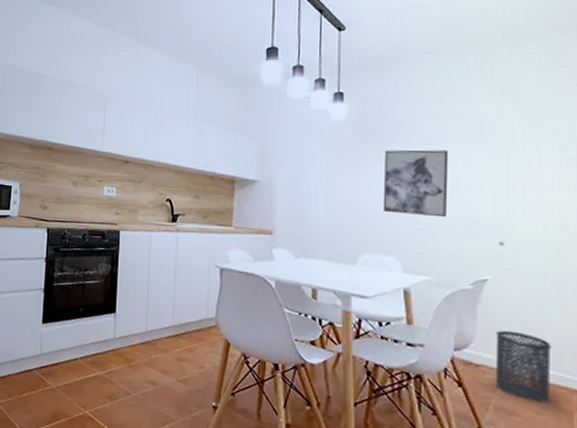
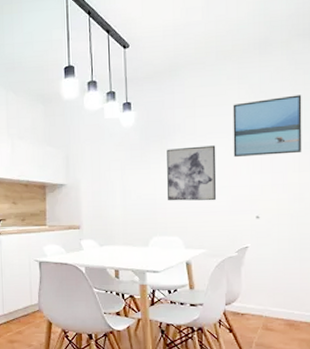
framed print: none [471,97,566,169] -> present [233,94,302,157]
trash can: present [495,330,552,403] -> none [255,284,296,335]

